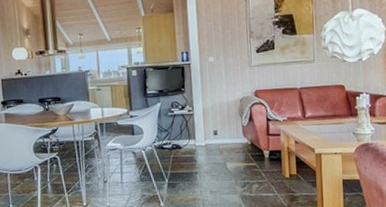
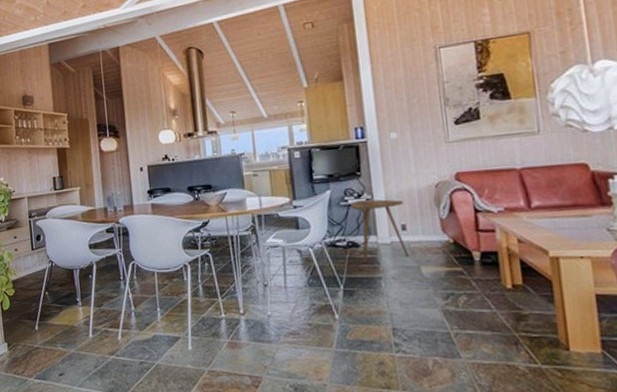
side table: none [176,110,219,161] -> present [350,199,410,263]

